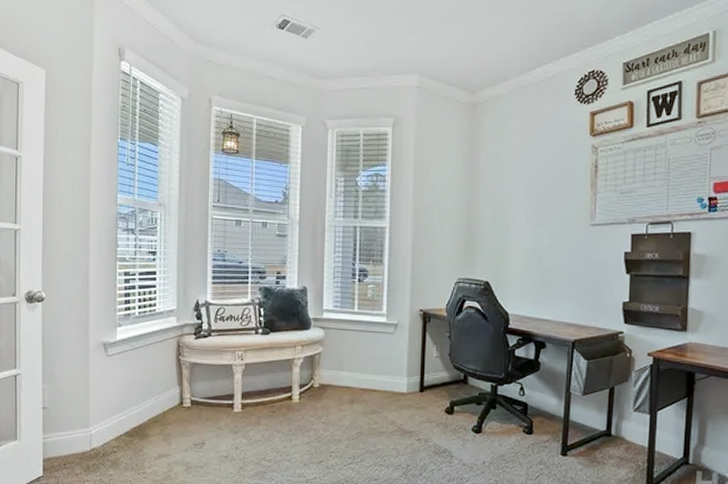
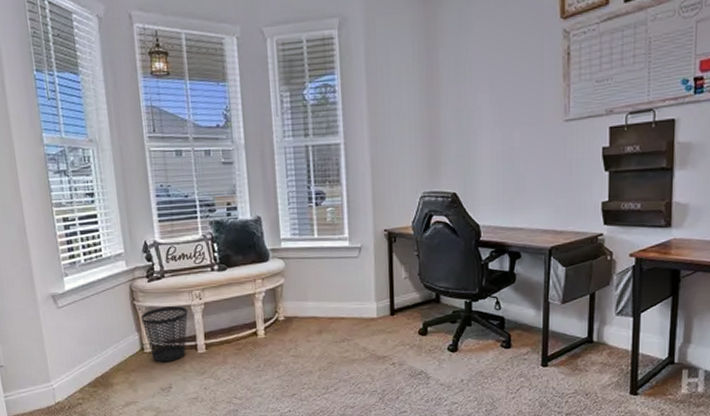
wastebasket: none [184,364,229,419] -> present [141,306,188,363]

